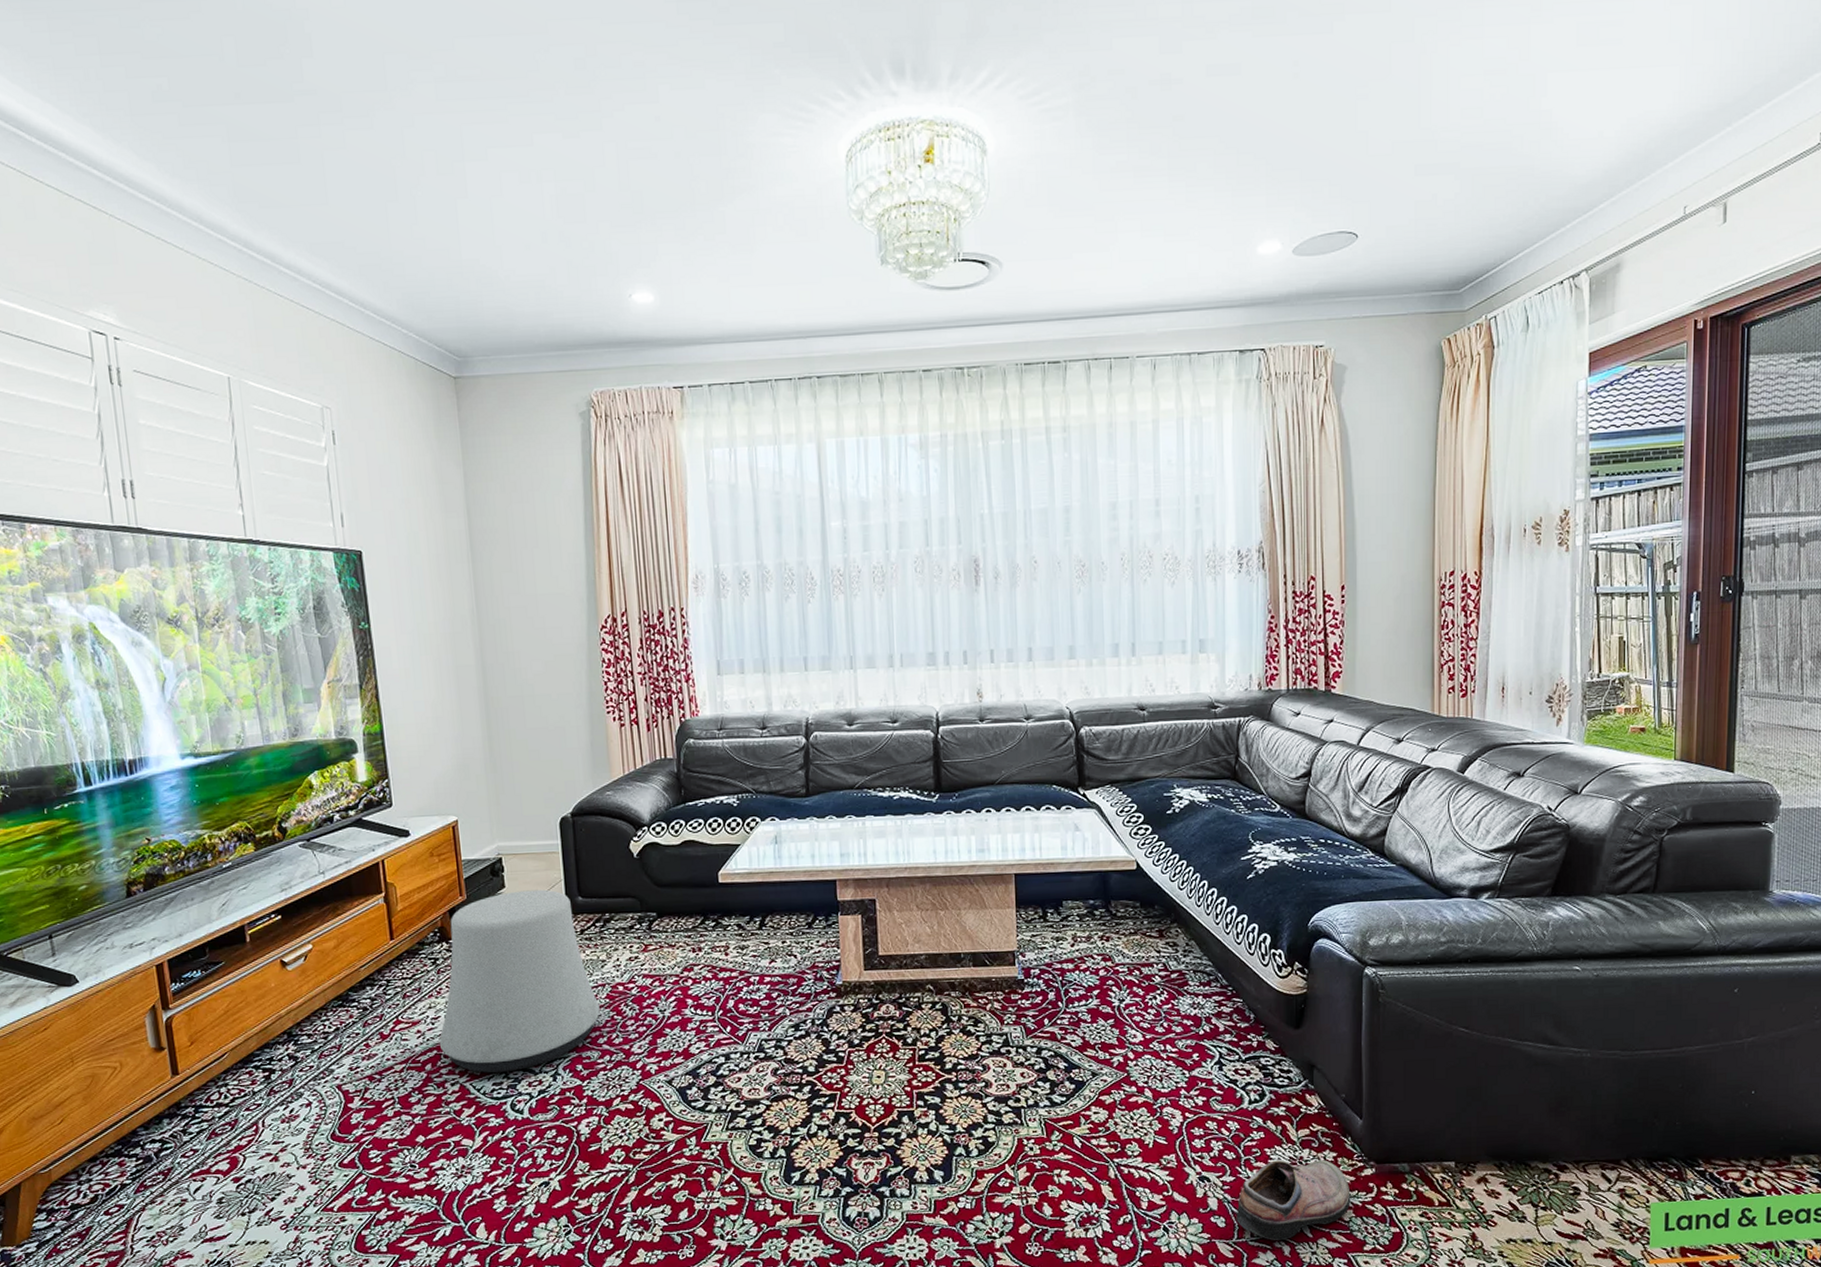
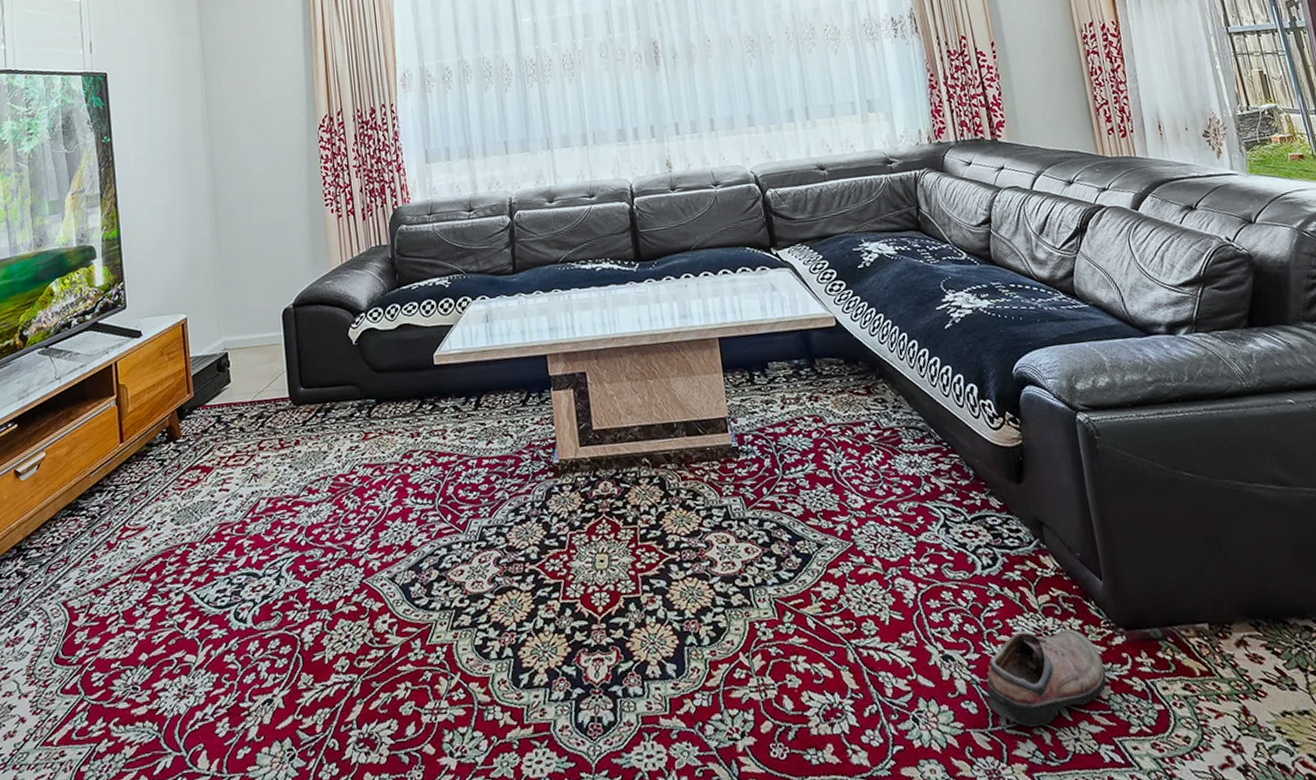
stool: present [439,889,600,1073] -> none [164,382,322,580]

